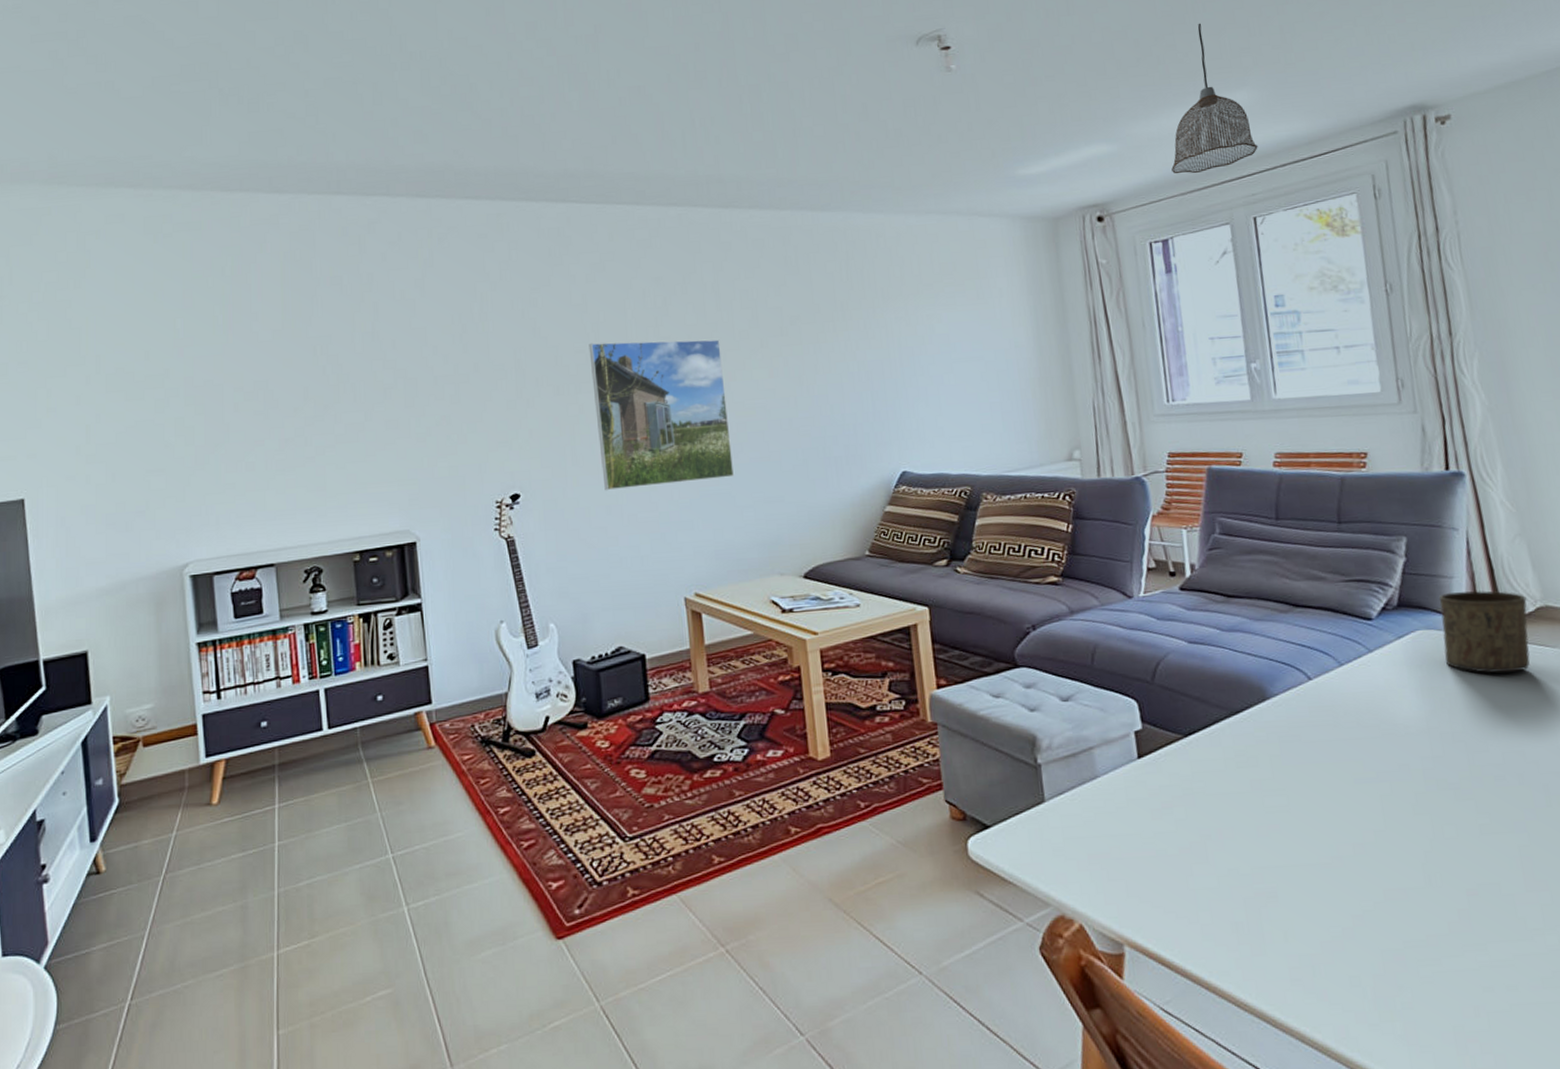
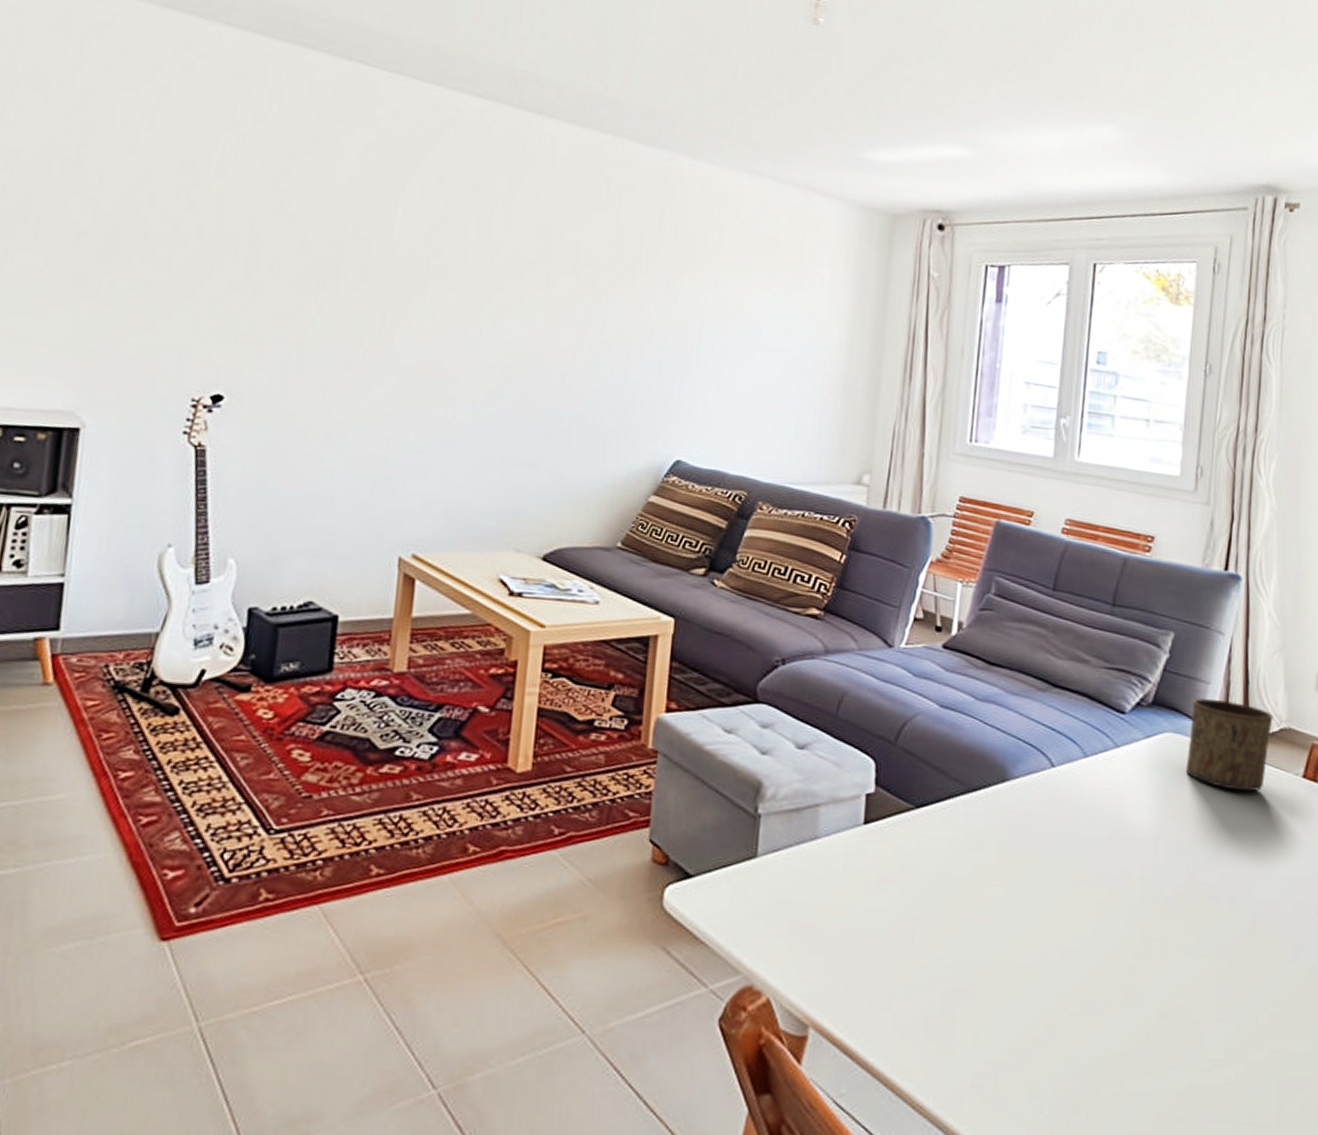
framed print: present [589,339,735,491] -> none [329,234,501,428]
pendant lamp: present [1171,23,1258,174] -> none [1023,42,1113,203]

